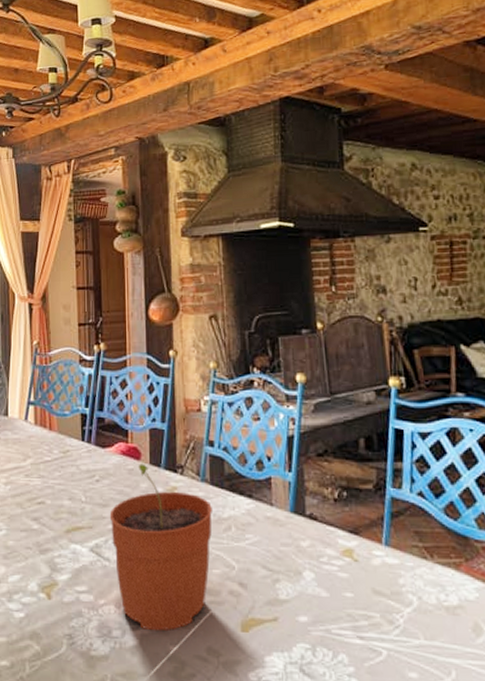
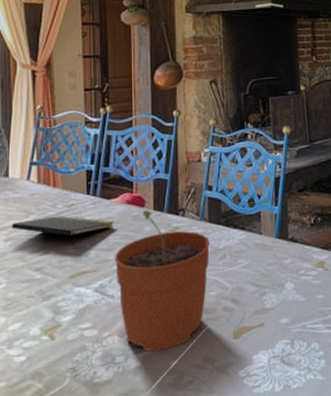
notepad: none [11,462,109,497] -> present [11,215,114,246]

